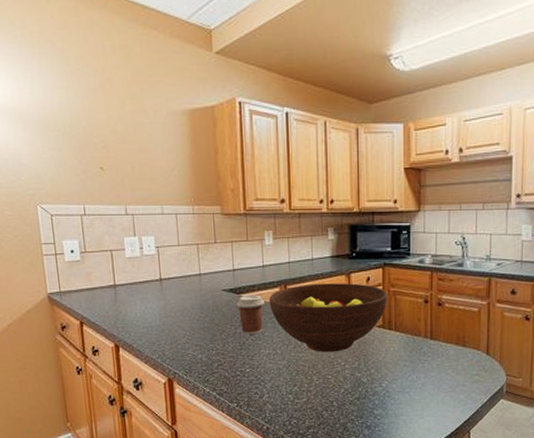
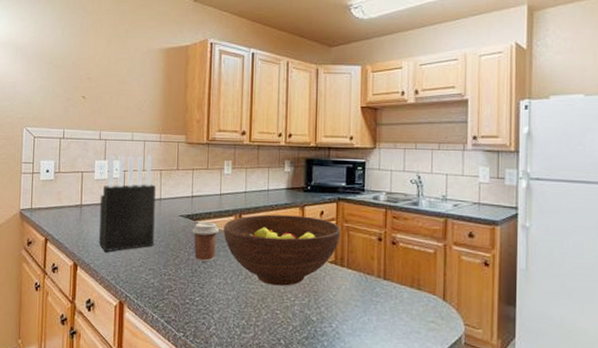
knife block: none [134,229,198,332] -> present [98,154,156,252]

